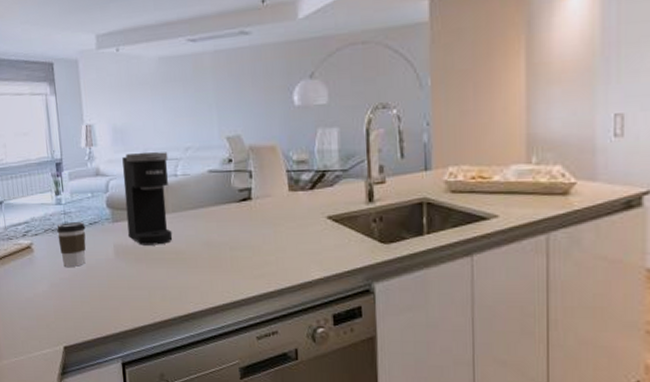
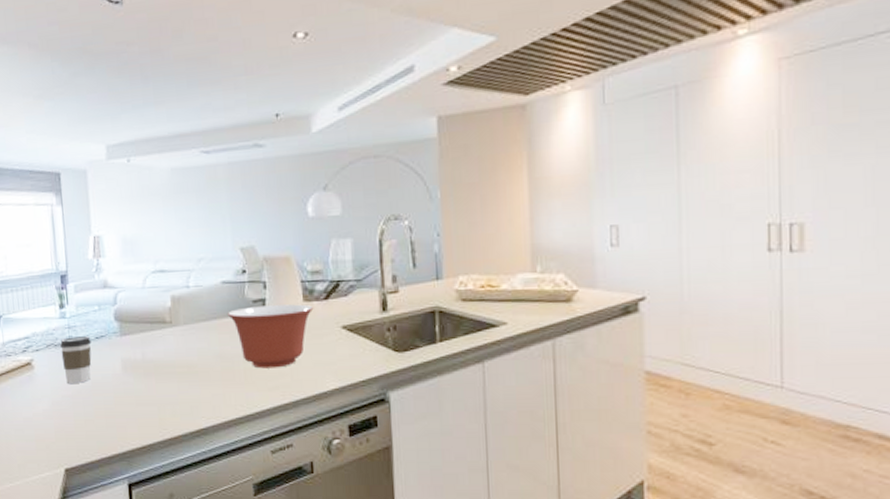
coffee maker: present [122,152,173,245] -> none [132,263,184,359]
mixing bowl: none [214,193,299,257] -> present [228,304,314,369]

